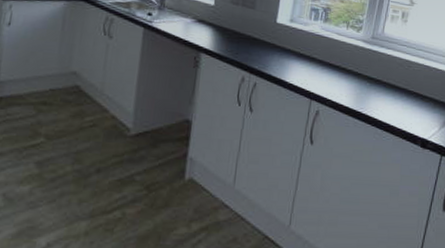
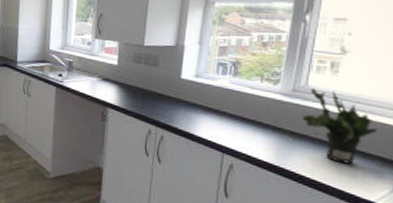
potted plant: none [378,35,433,106] -> present [302,87,378,164]

